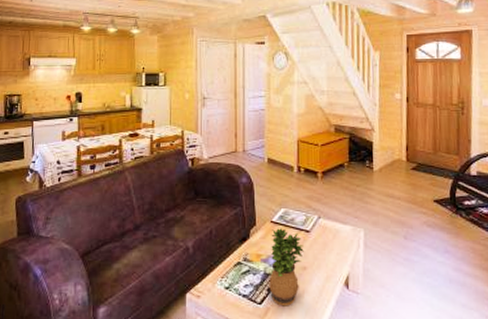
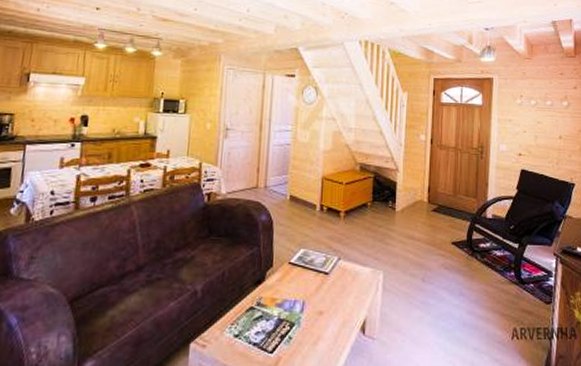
potted plant: present [269,228,305,306] -> none [282,270,323,355]

